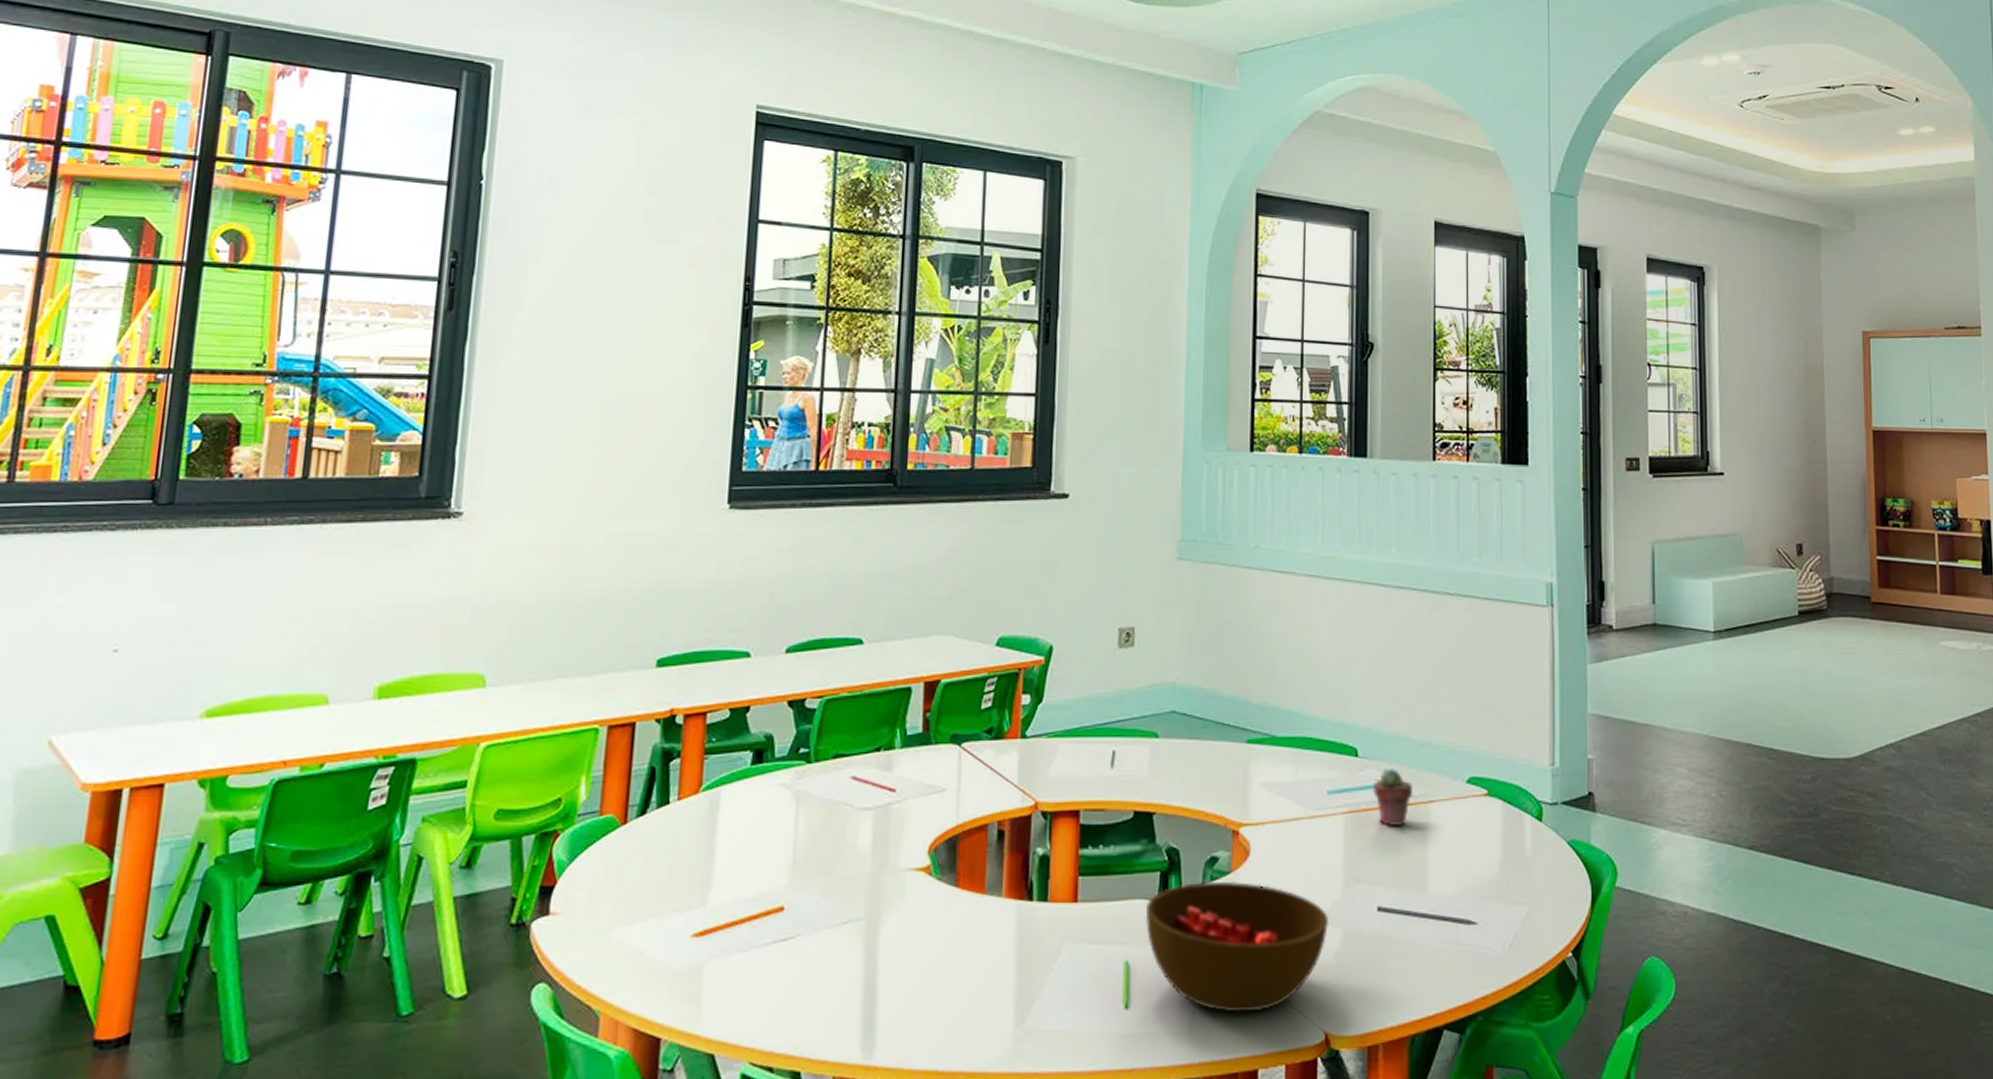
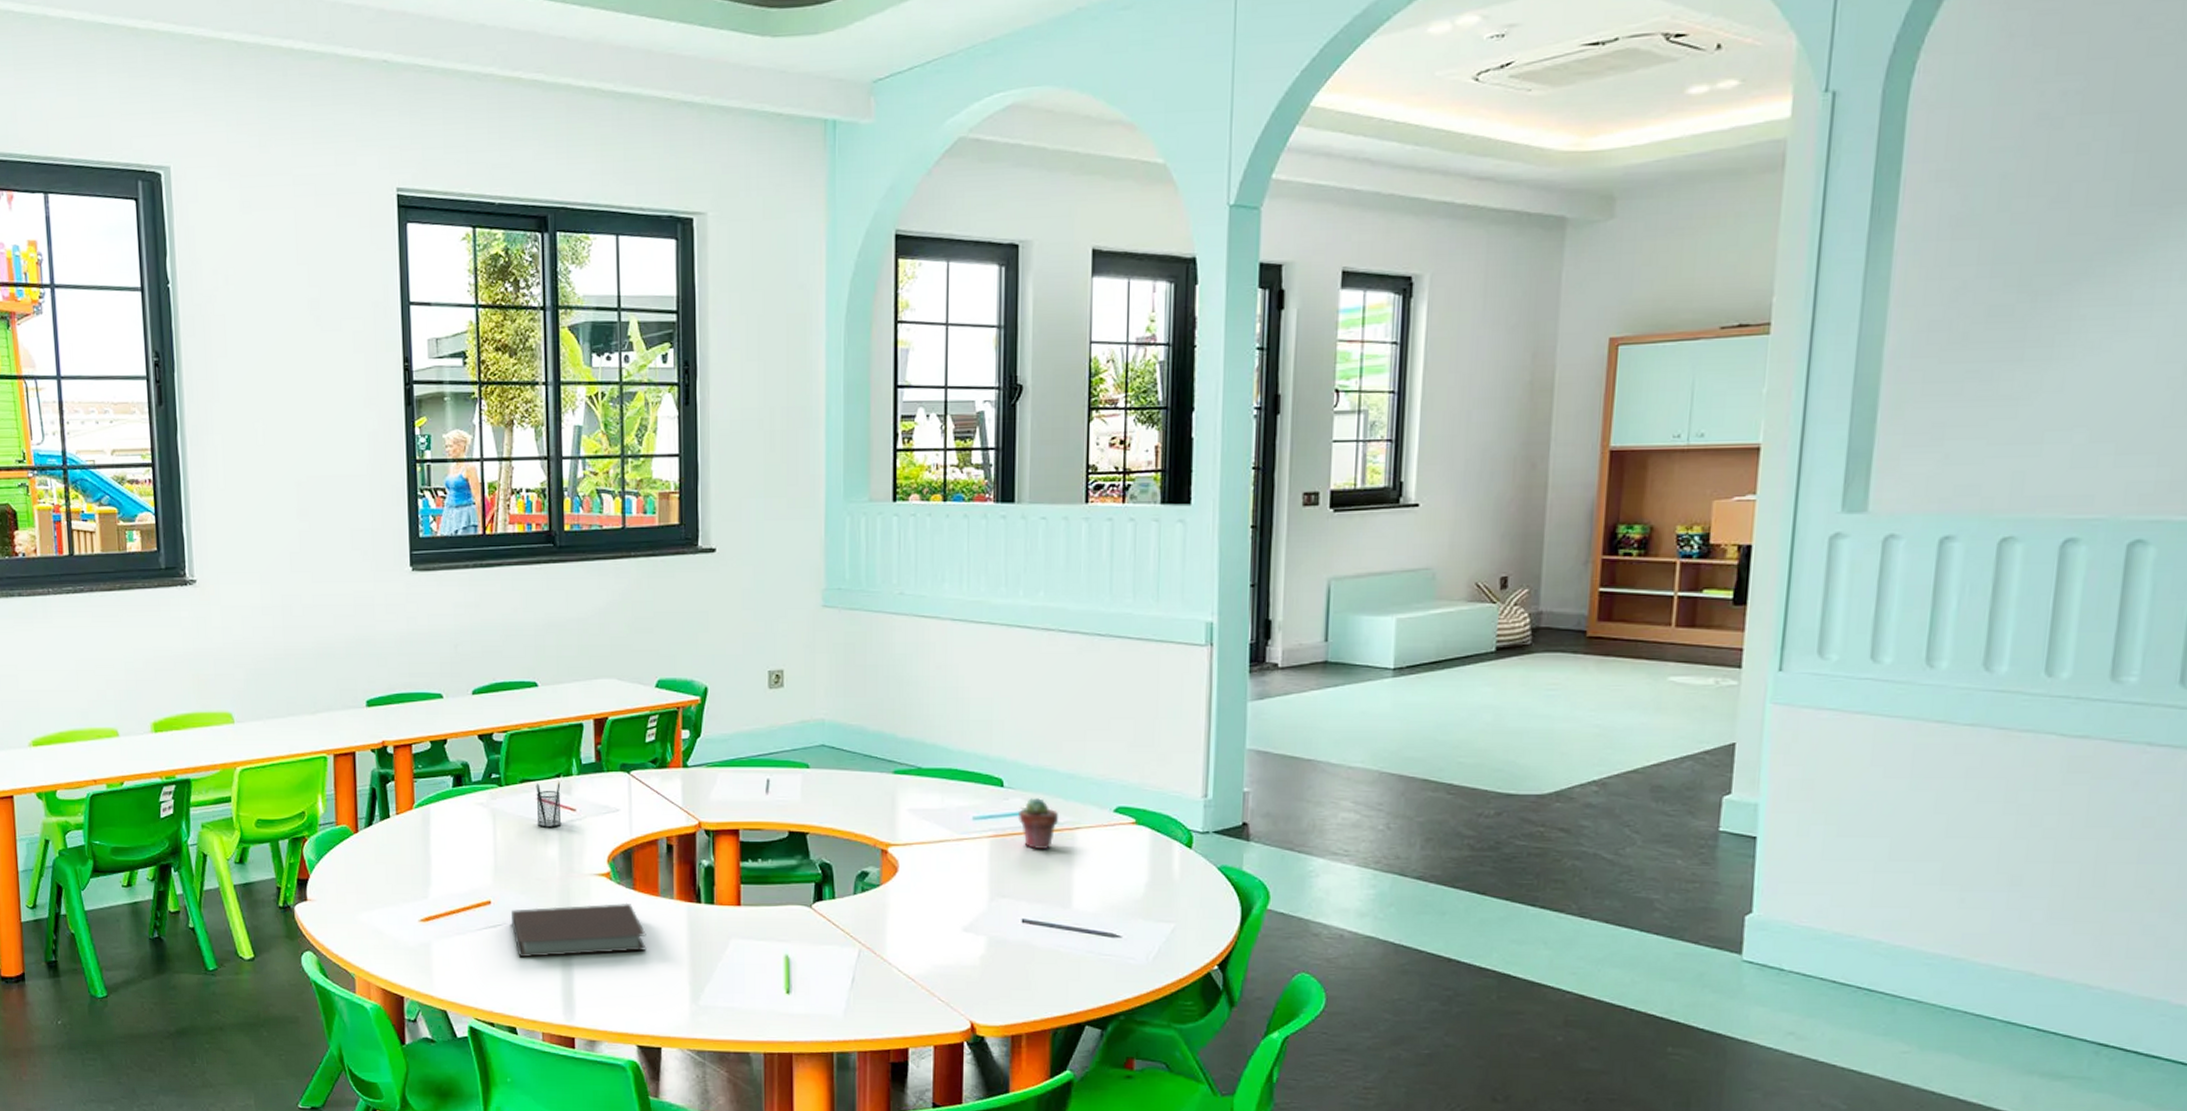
notebook: none [807,903,968,979] -> present [512,902,647,958]
pencil holder: none [848,755,881,813] -> present [536,781,562,828]
bowl: present [1145,881,1330,1013] -> none [802,892,975,1002]

